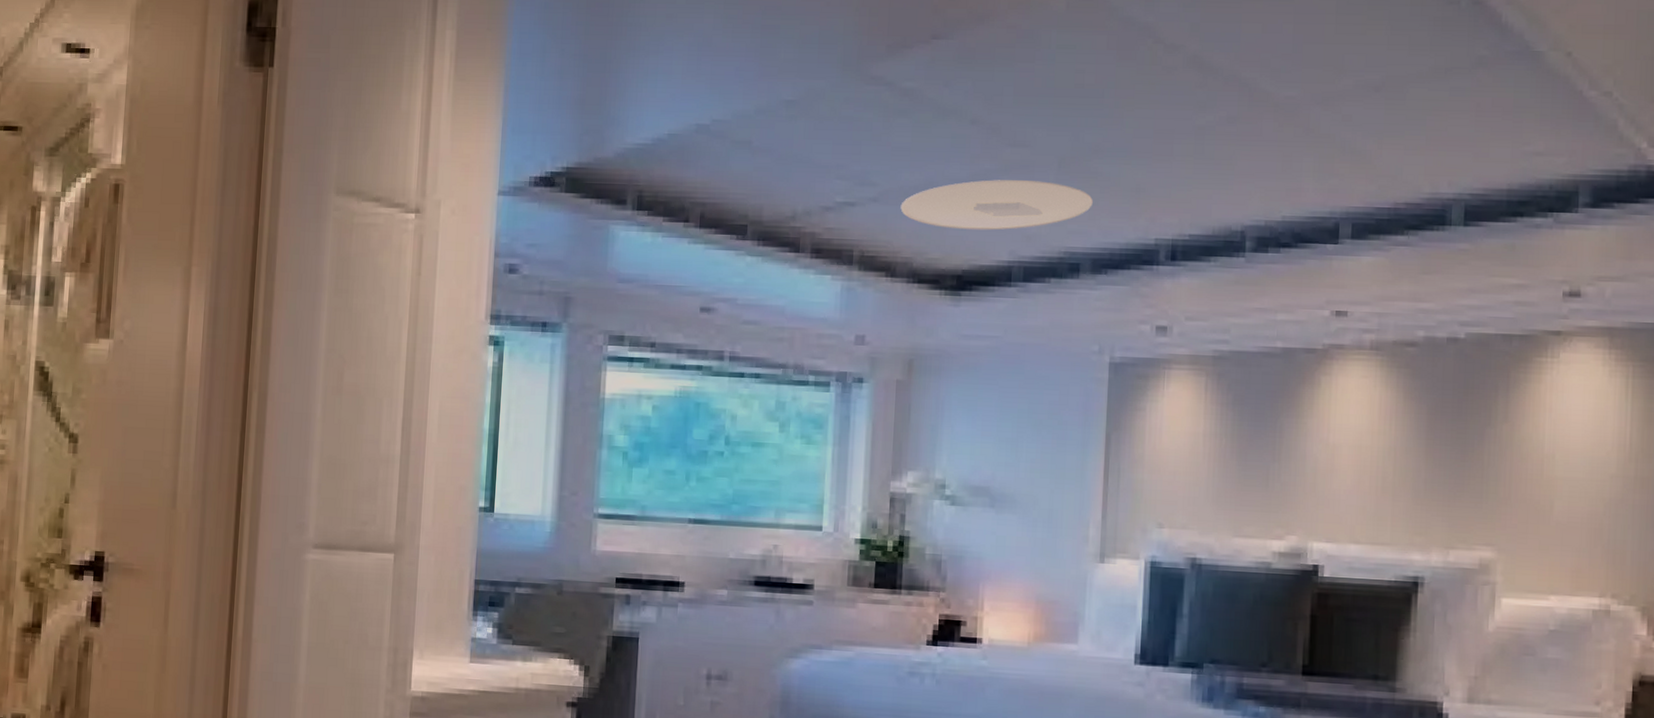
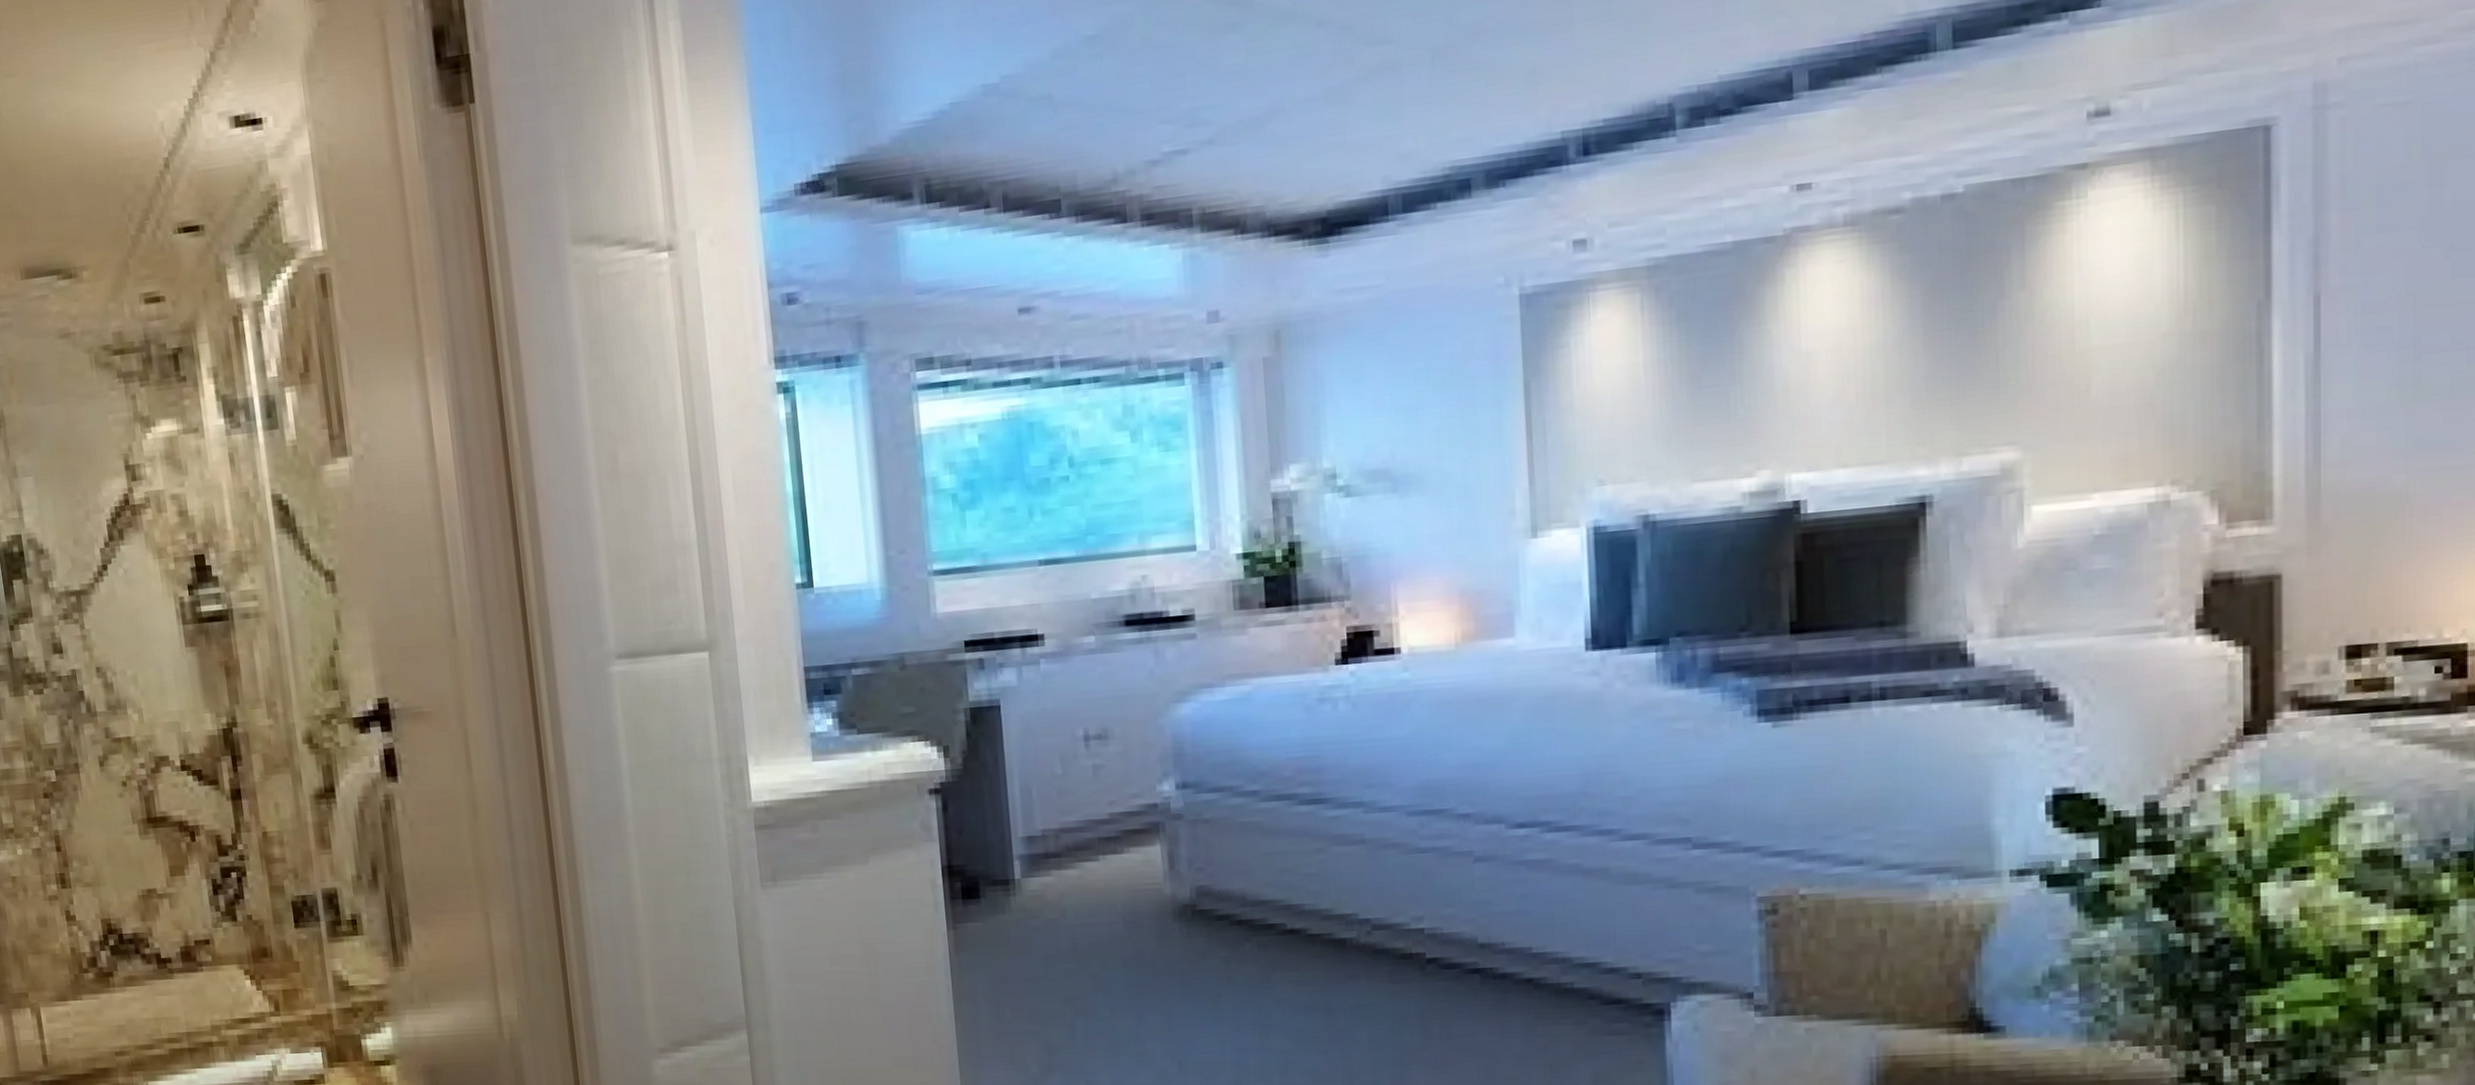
ceiling light: present [900,180,1093,231] -> none [1242,82,1479,163]

